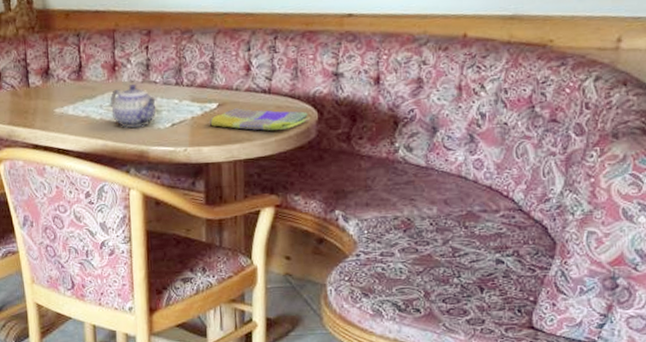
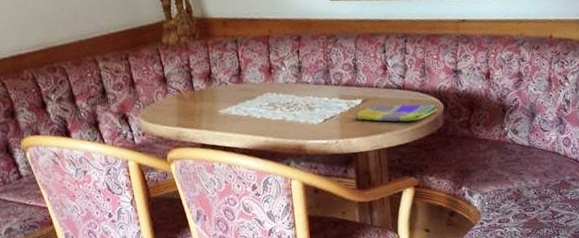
teapot: present [110,83,157,129] -> none [269,84,310,126]

